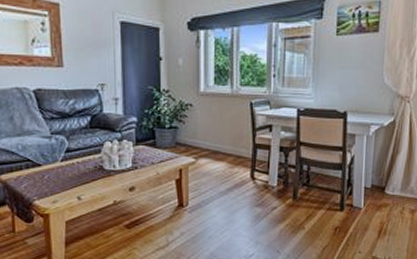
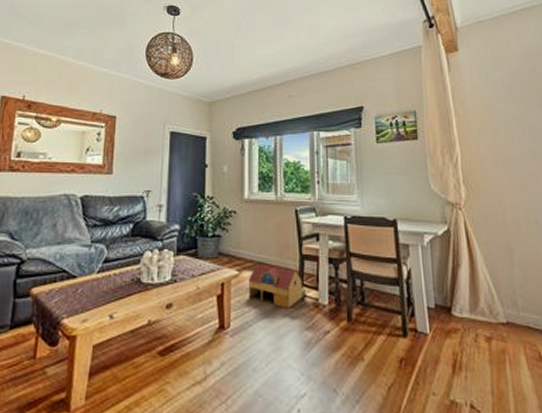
toy house: none [204,152,257,190] -> present [248,264,305,309]

